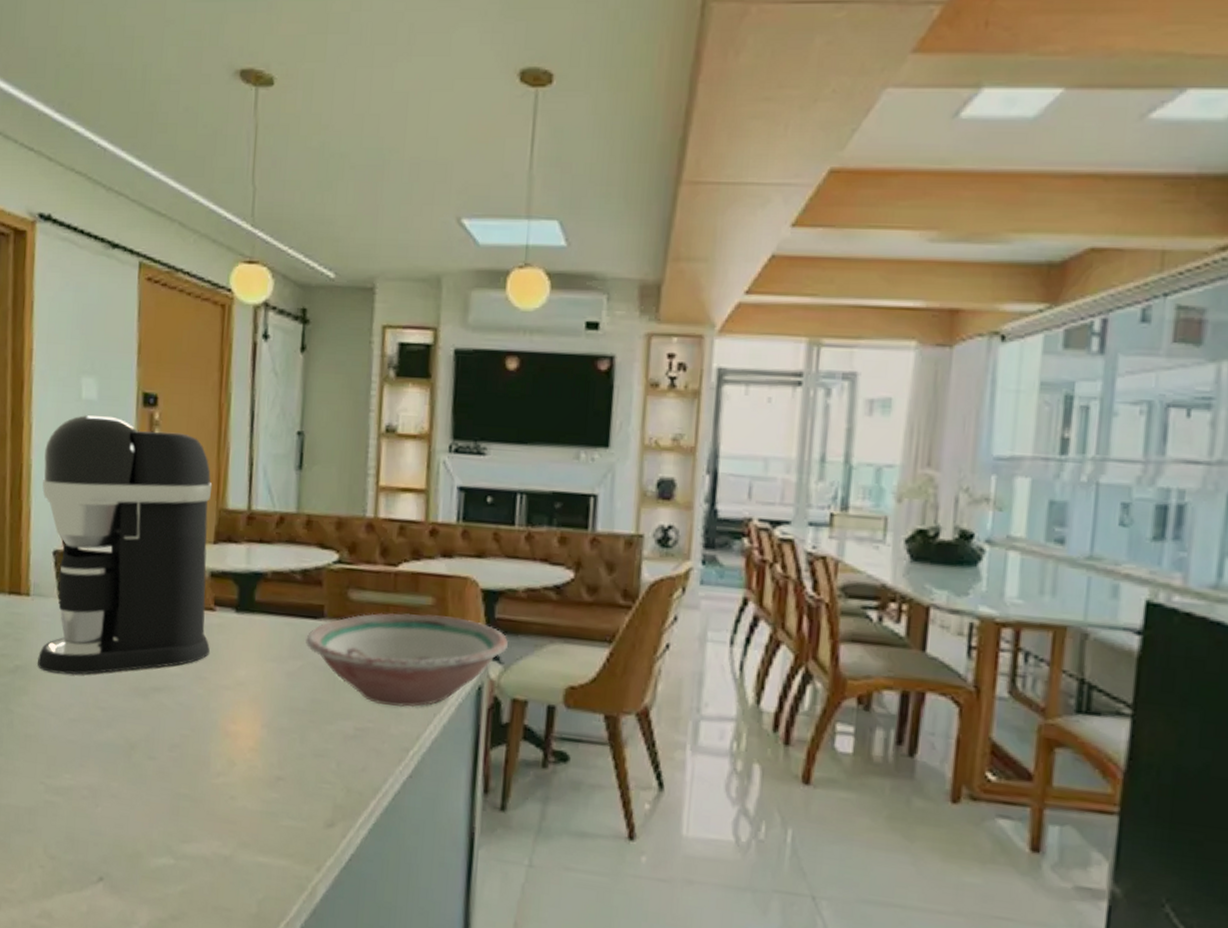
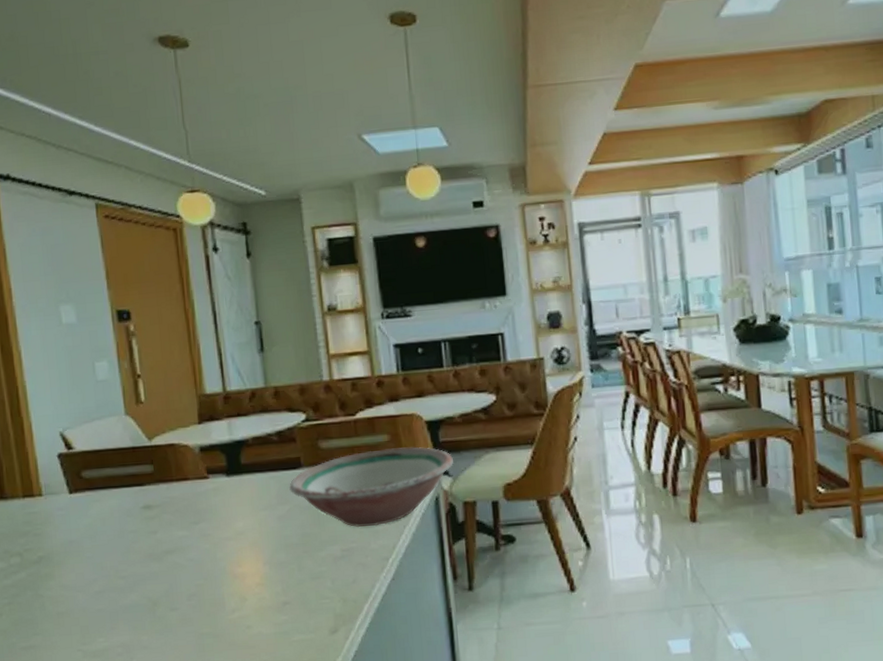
coffee maker: present [38,415,213,675] -> none [36,334,210,557]

